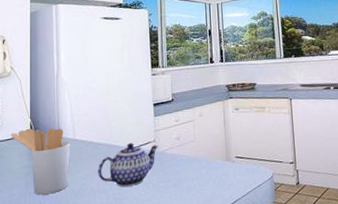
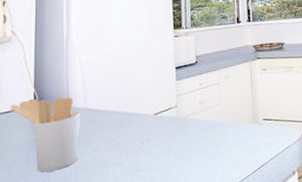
teapot: present [98,143,158,187] -> none [112,109,180,158]

